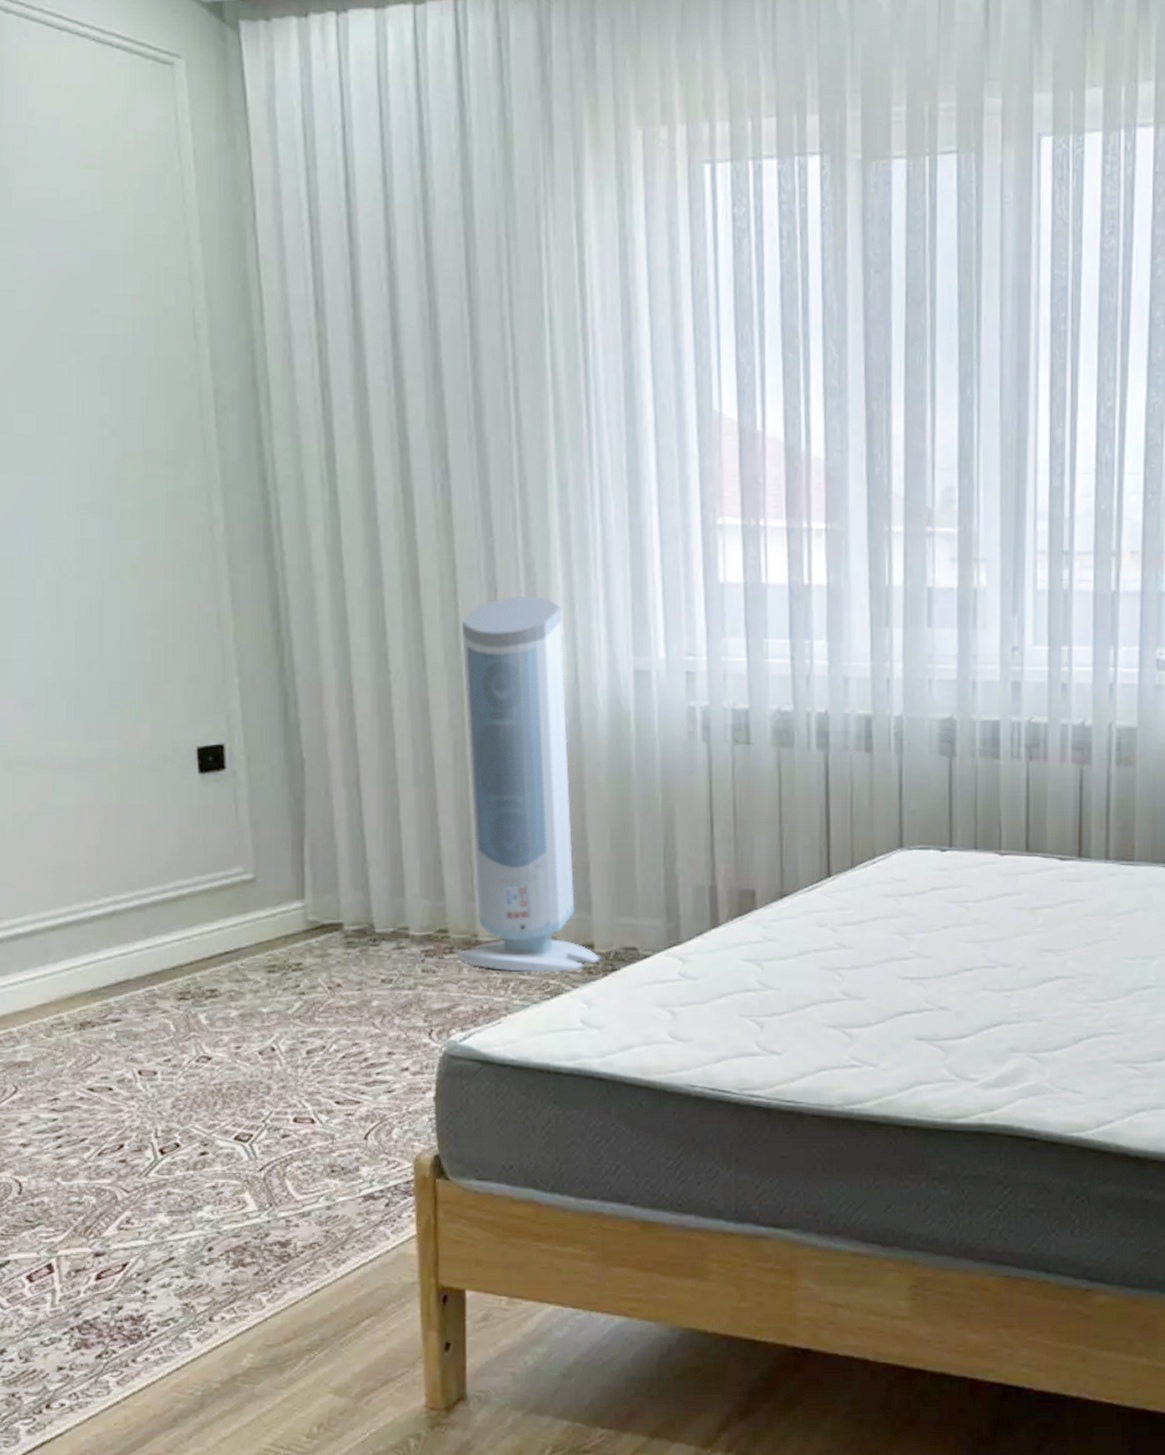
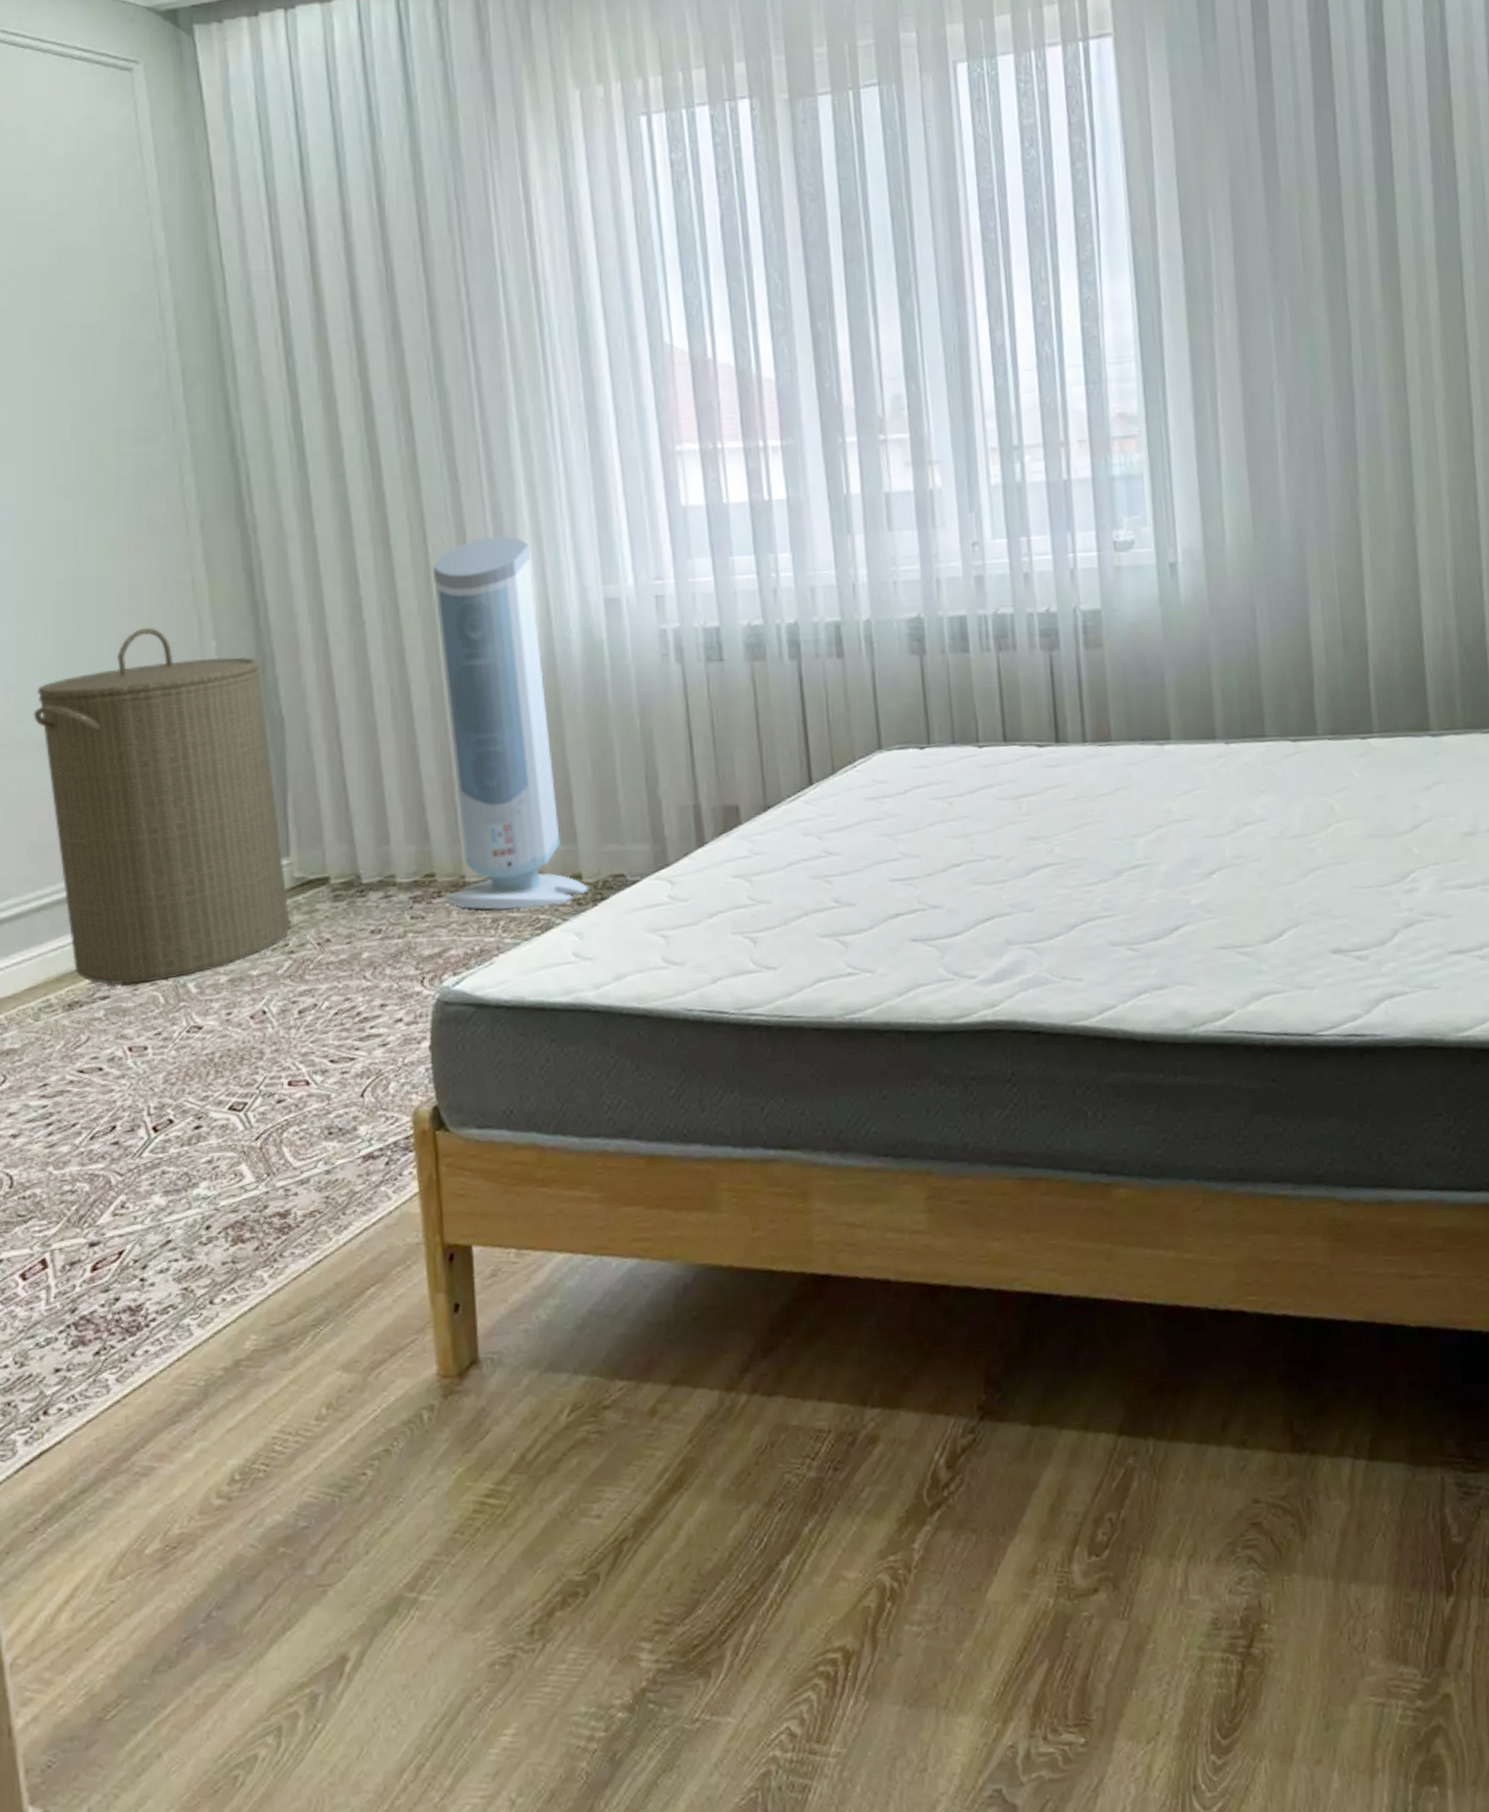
laundry hamper: none [53,656,303,1010] -> present [33,627,292,985]

